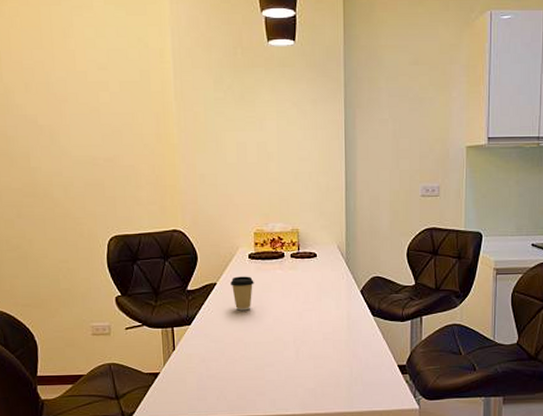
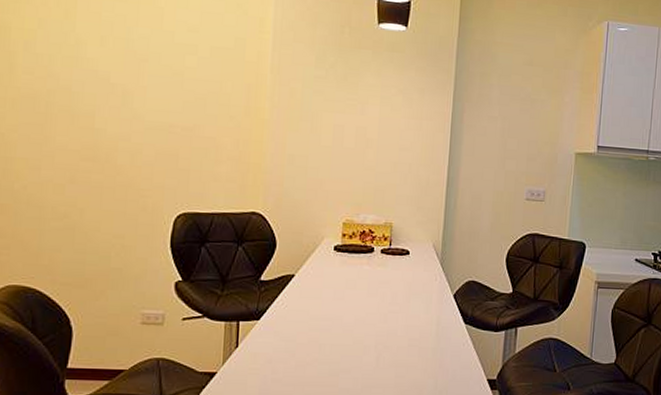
coffee cup: present [230,276,254,311] -> none [310,269,338,308]

